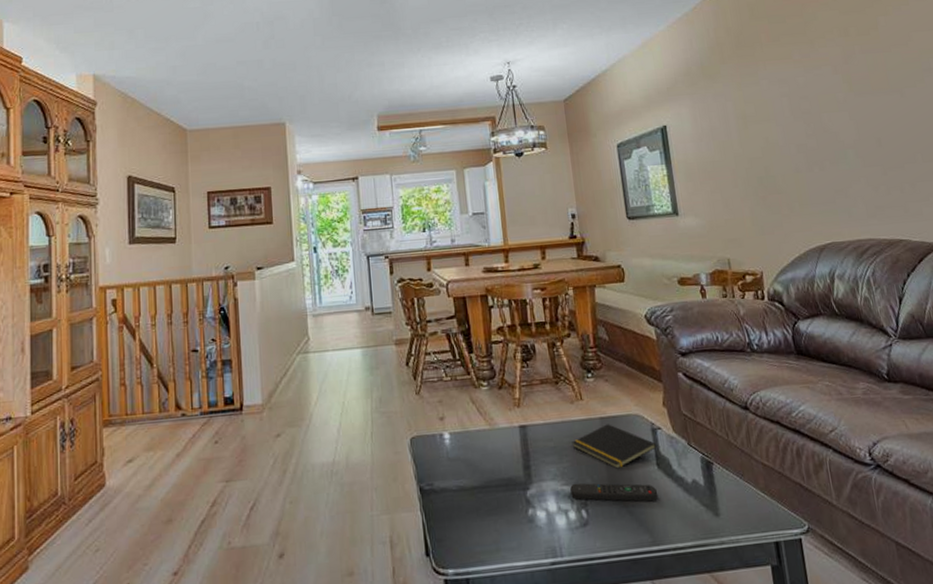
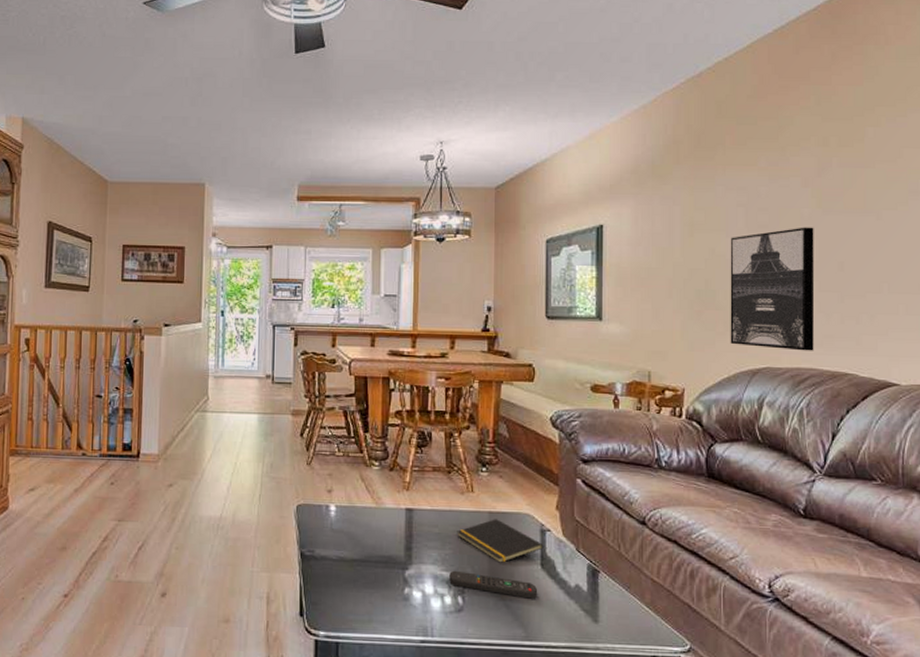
wall art: none [780,109,869,225] -> present [730,227,815,351]

